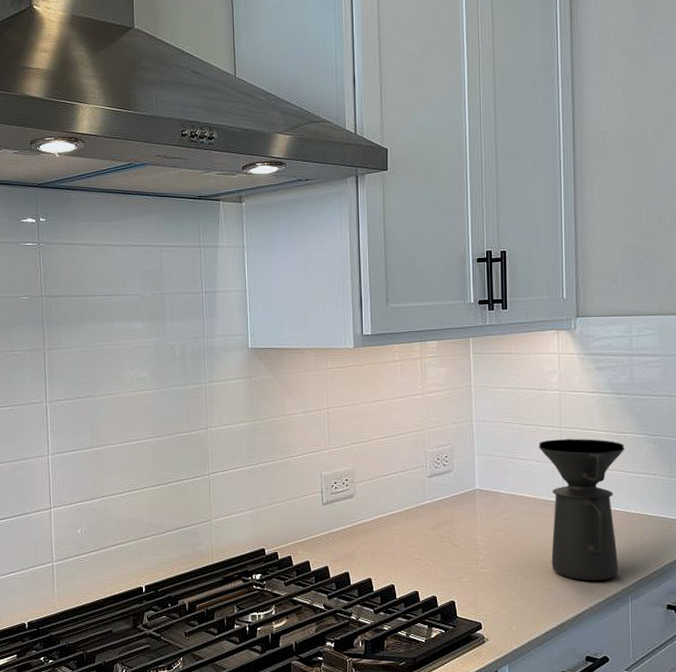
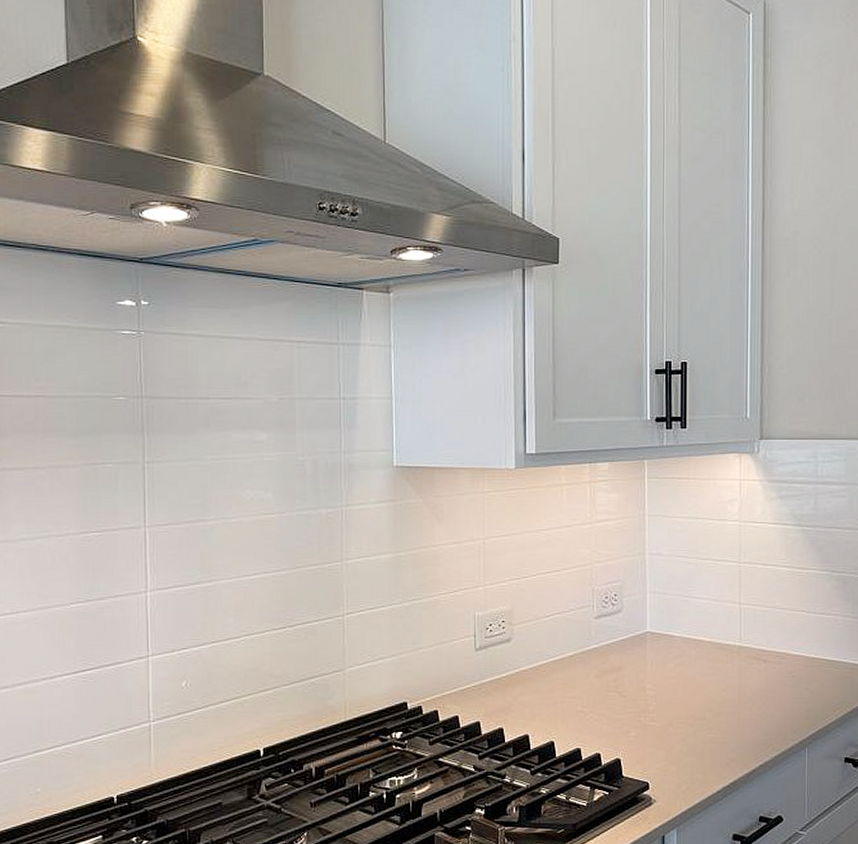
coffee maker: present [539,439,625,581] -> none [716,575,807,733]

